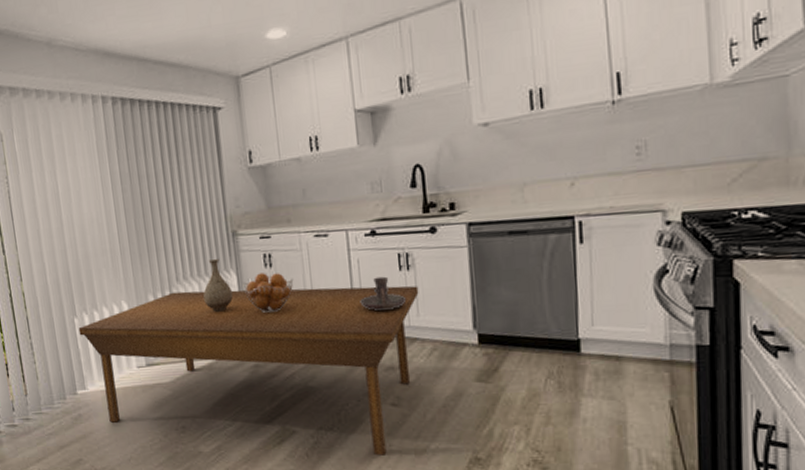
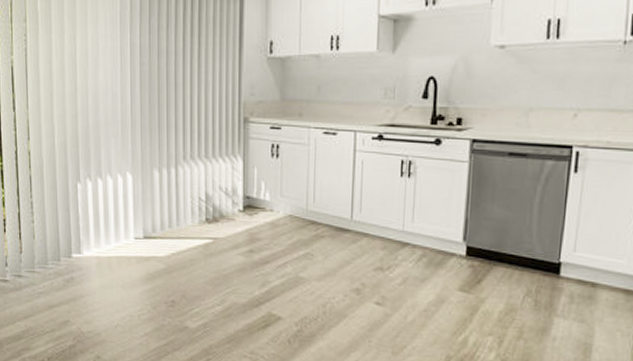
dining table: present [78,286,419,456] -> none [80,170,417,350]
vase: present [203,259,233,312] -> none [208,143,236,195]
fruit basket: present [242,273,294,314] -> none [248,162,298,203]
candle holder: present [360,276,407,311] -> none [359,180,404,214]

